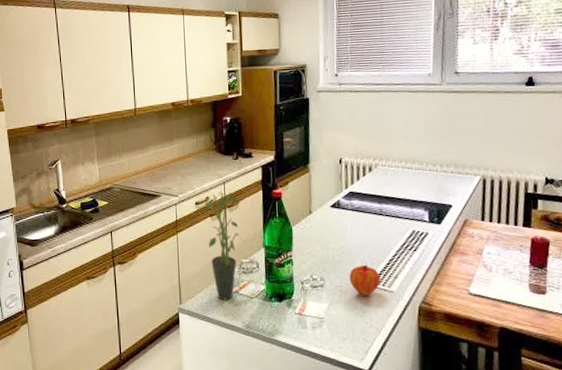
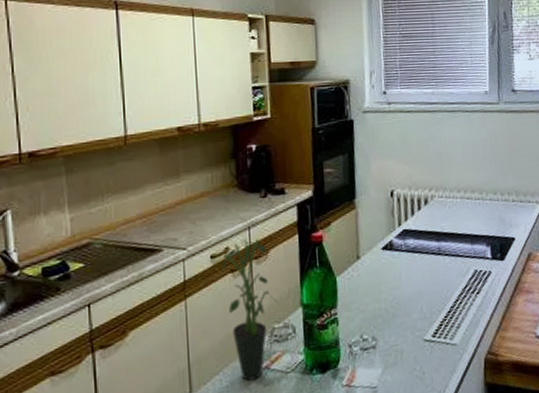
fruit: present [349,264,381,296] -> none [405,315,442,354]

